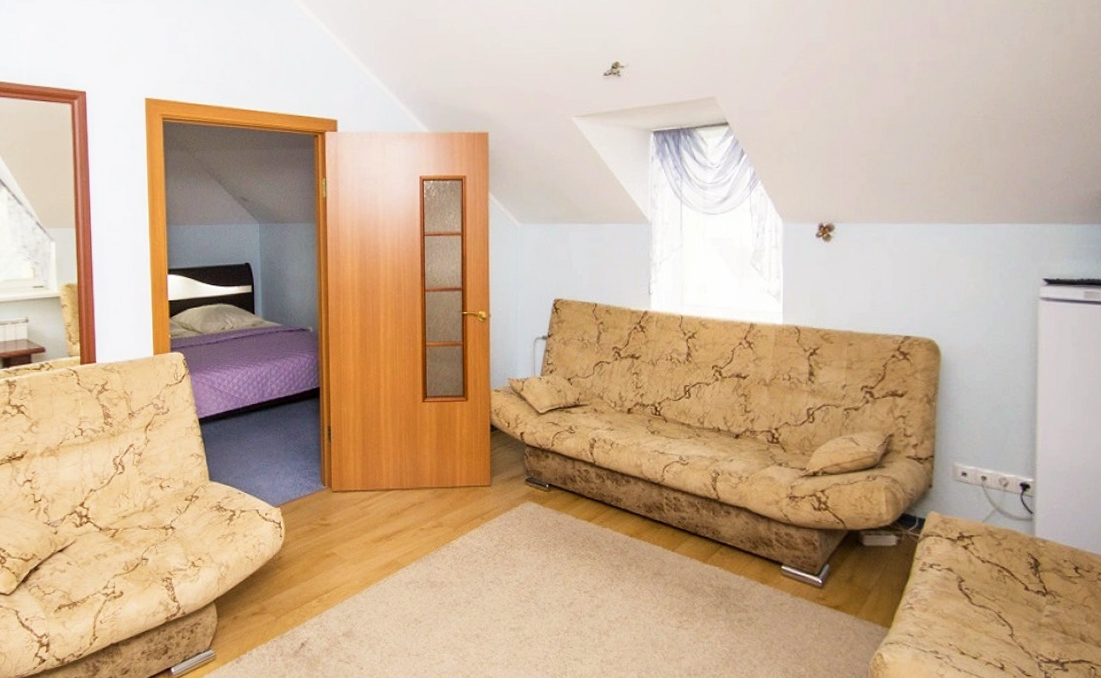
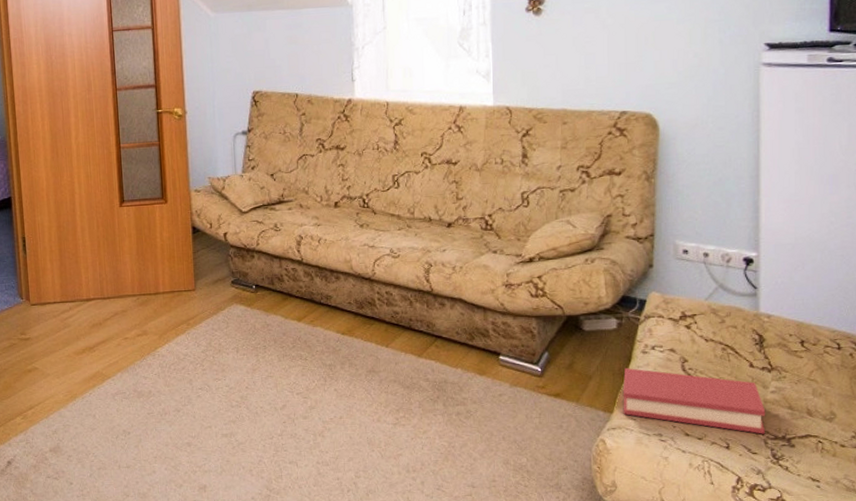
hardback book: none [900,584,1040,657] -> present [622,367,766,434]

